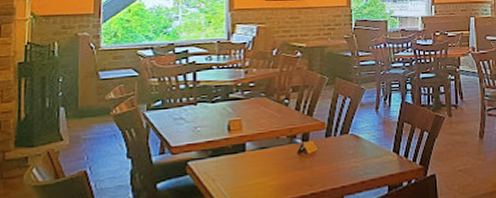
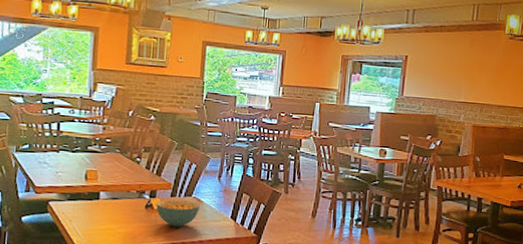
cereal bowl: none [311,138,358,170] -> present [156,199,200,227]

